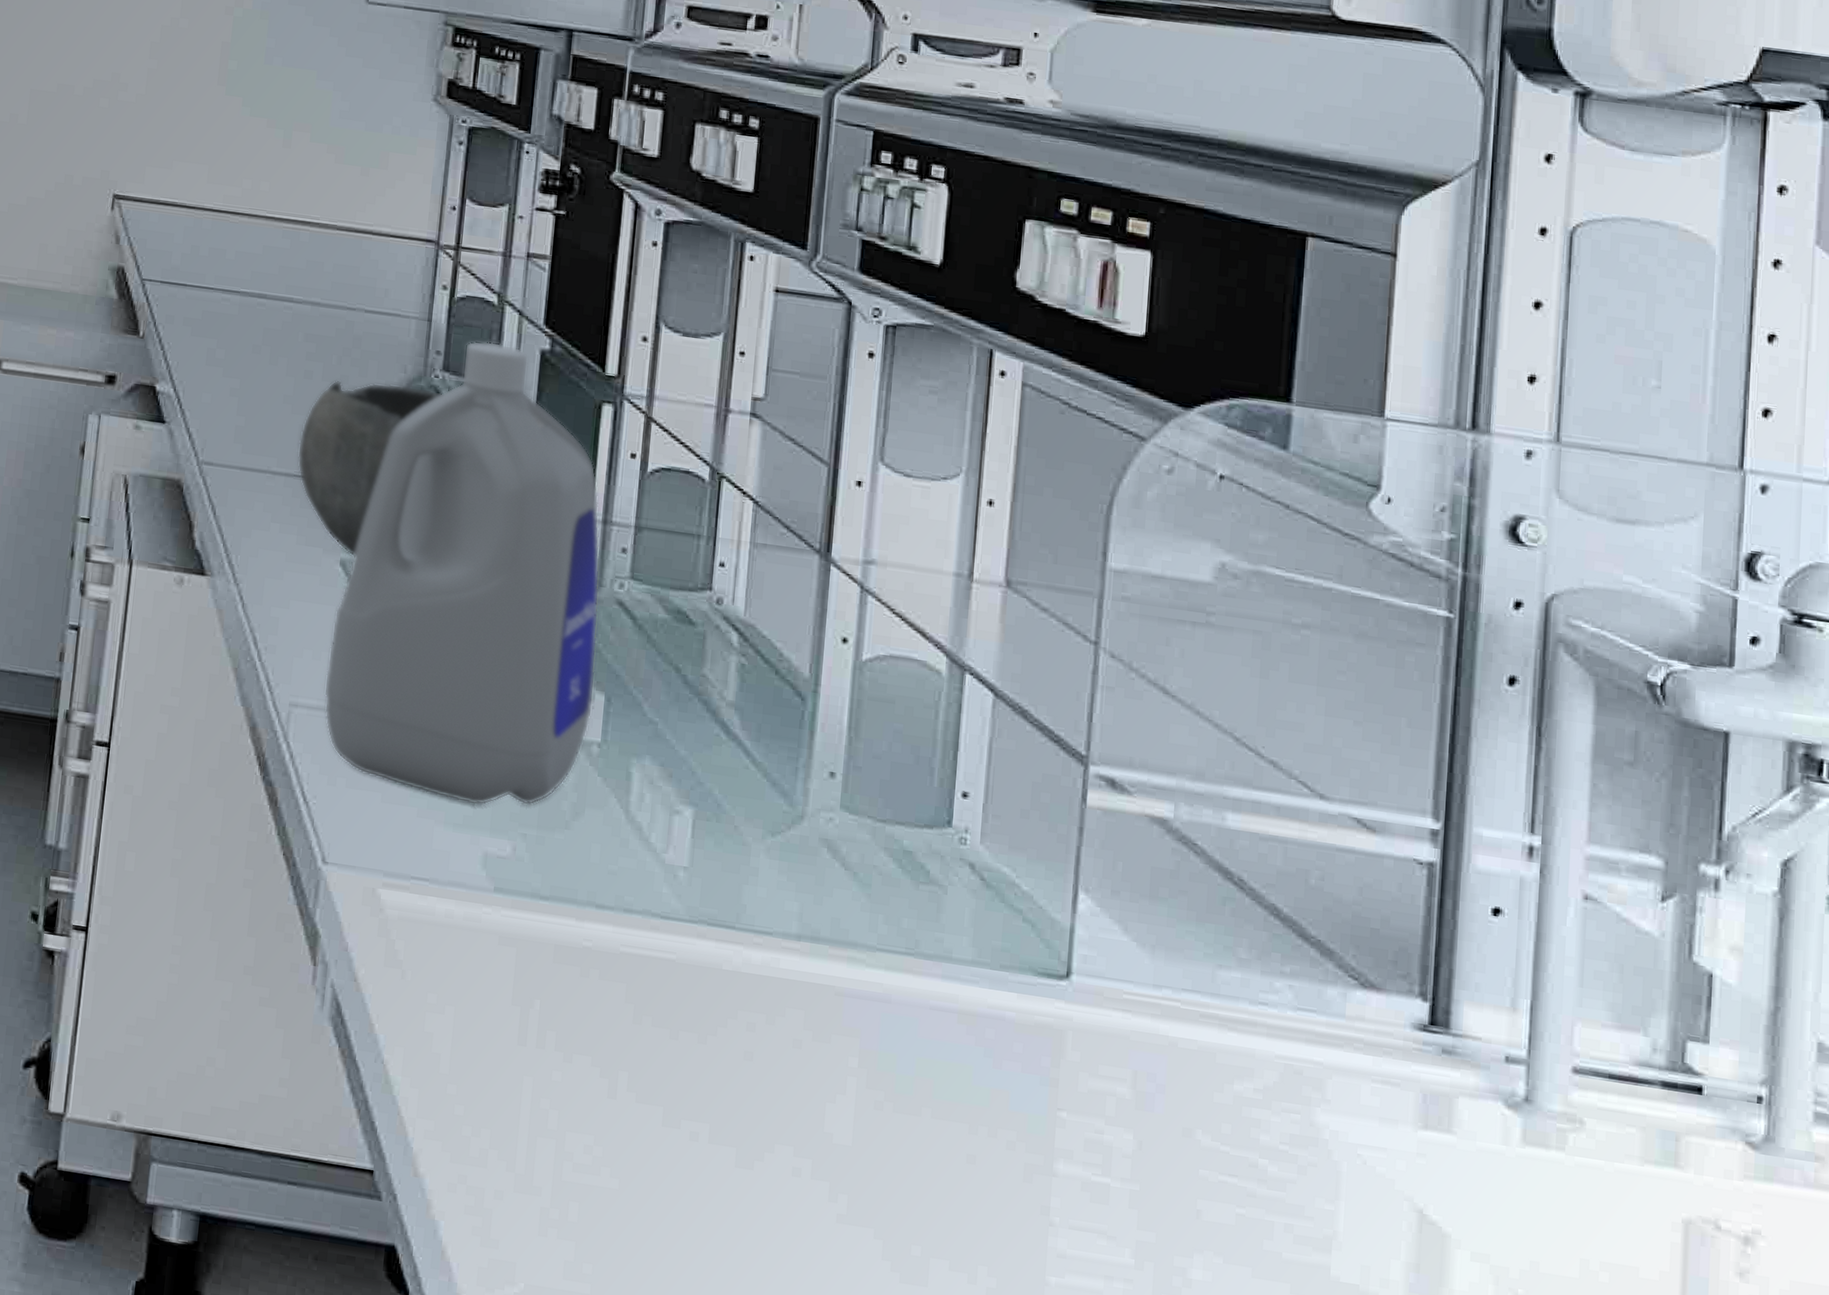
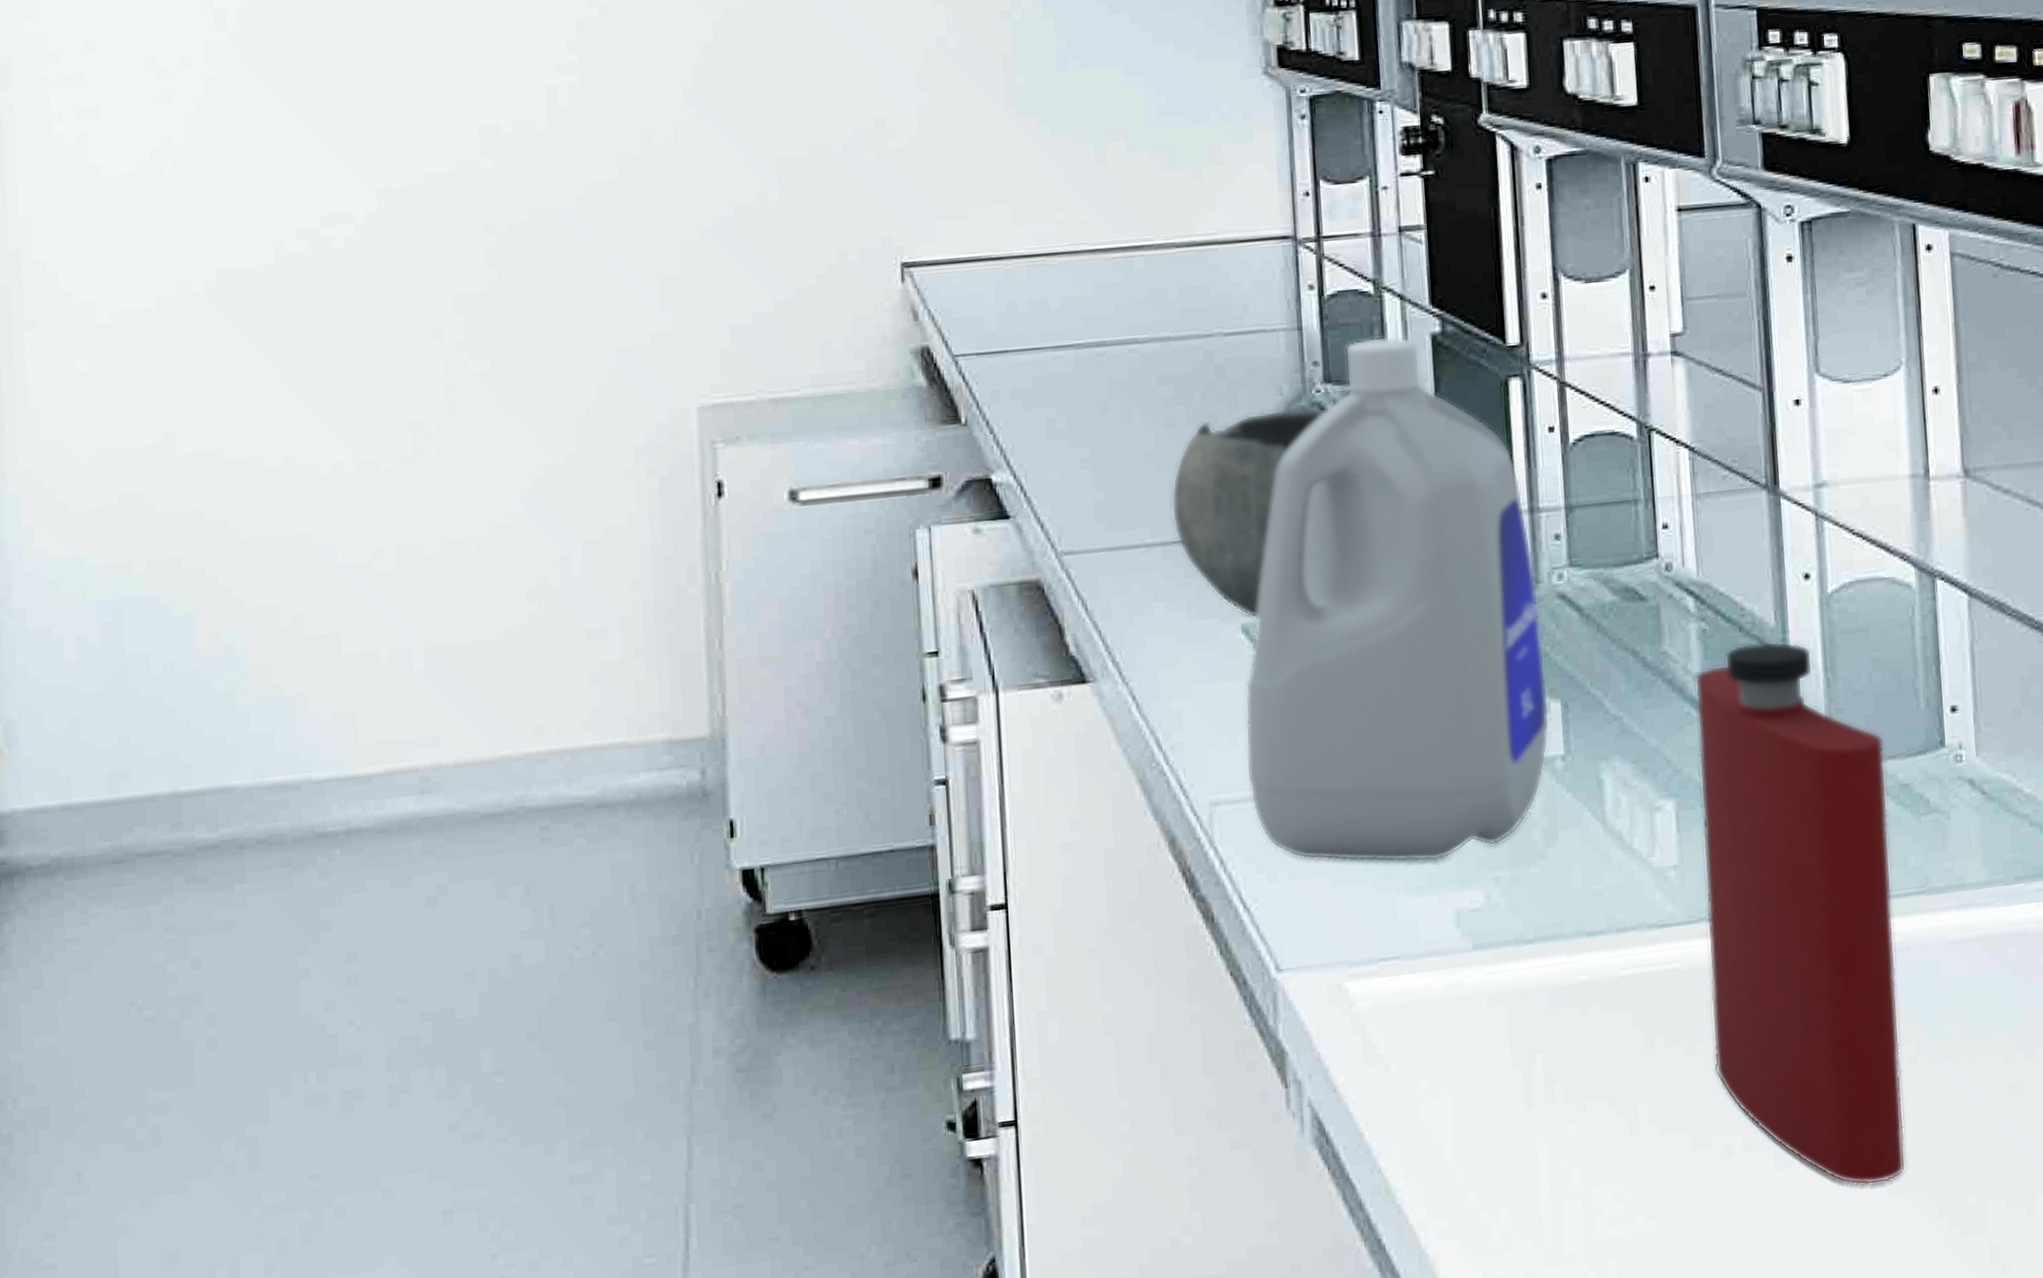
flask: none [693,686,895,1211] -> present [1694,641,1906,1186]

